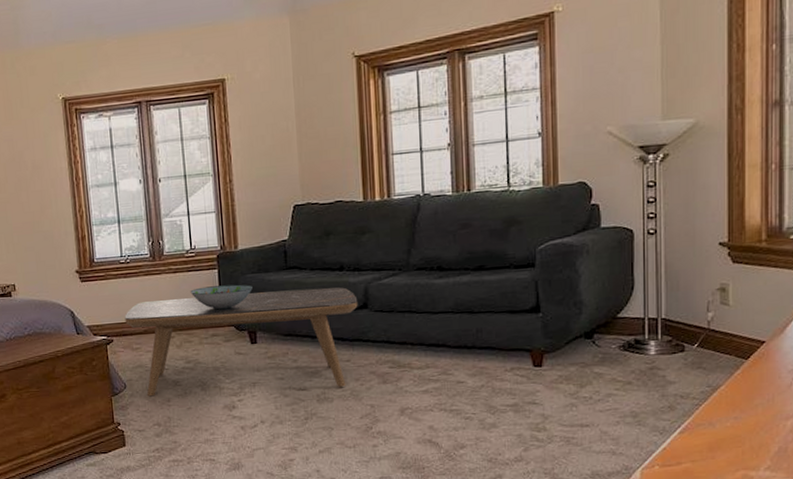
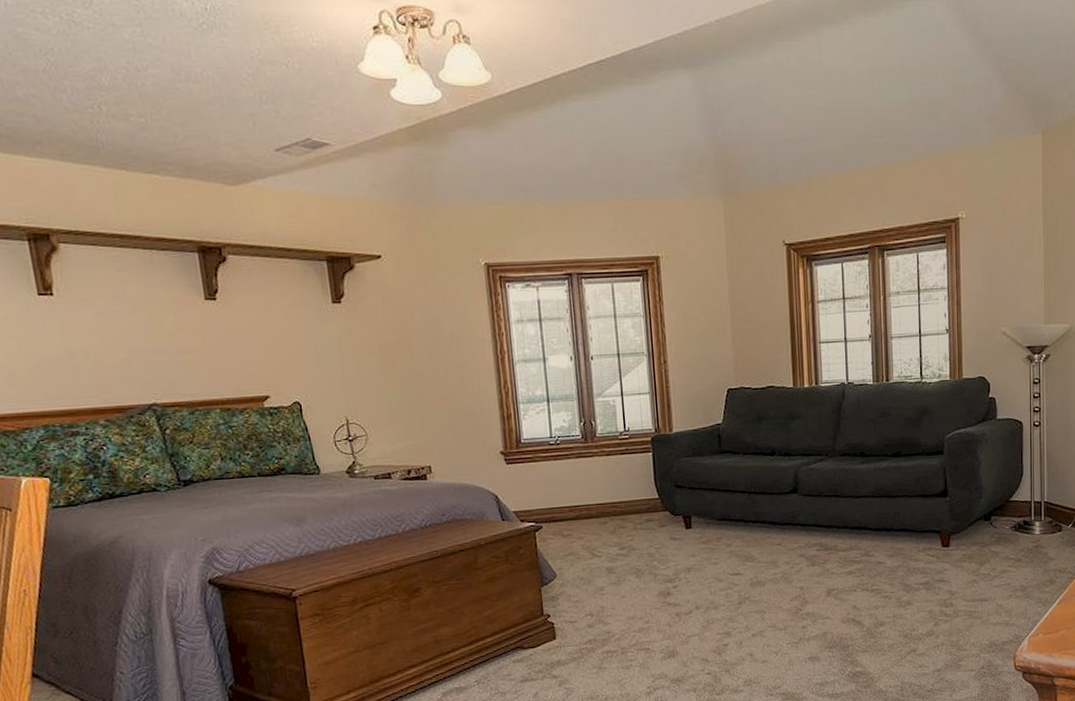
coffee table: present [124,287,358,397] -> none [554,472,788,586]
decorative bowl: present [190,284,254,310] -> none [624,467,688,494]

